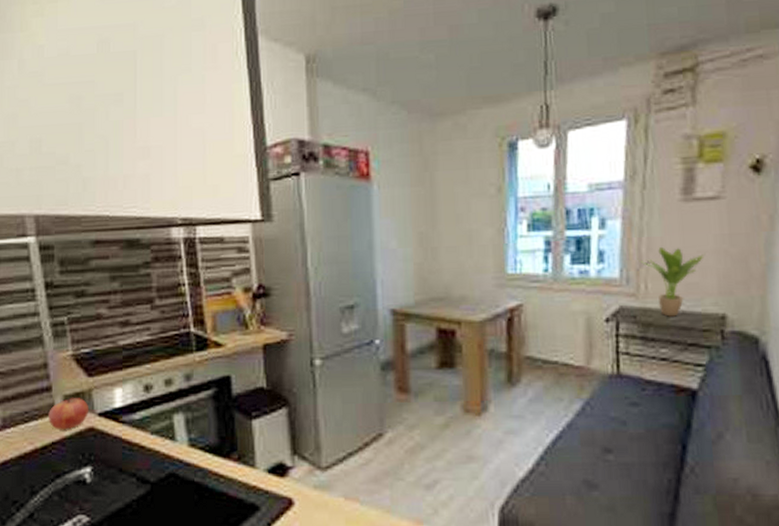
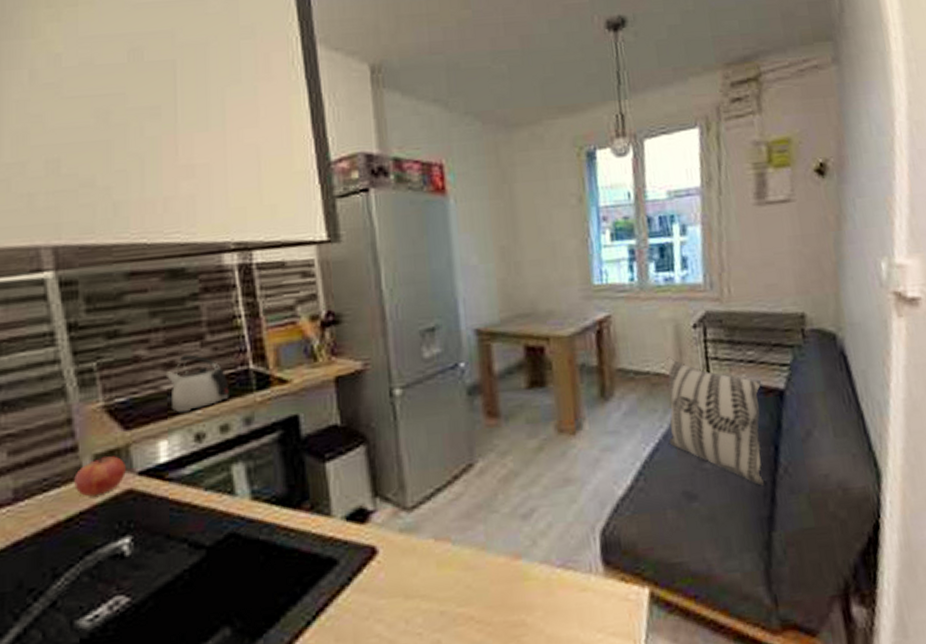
kettle: none [121,315,173,366] -> present [165,354,229,413]
pillow: none [572,348,673,482] -> present [667,356,764,486]
potted plant: present [640,247,704,317] -> none [722,251,781,319]

